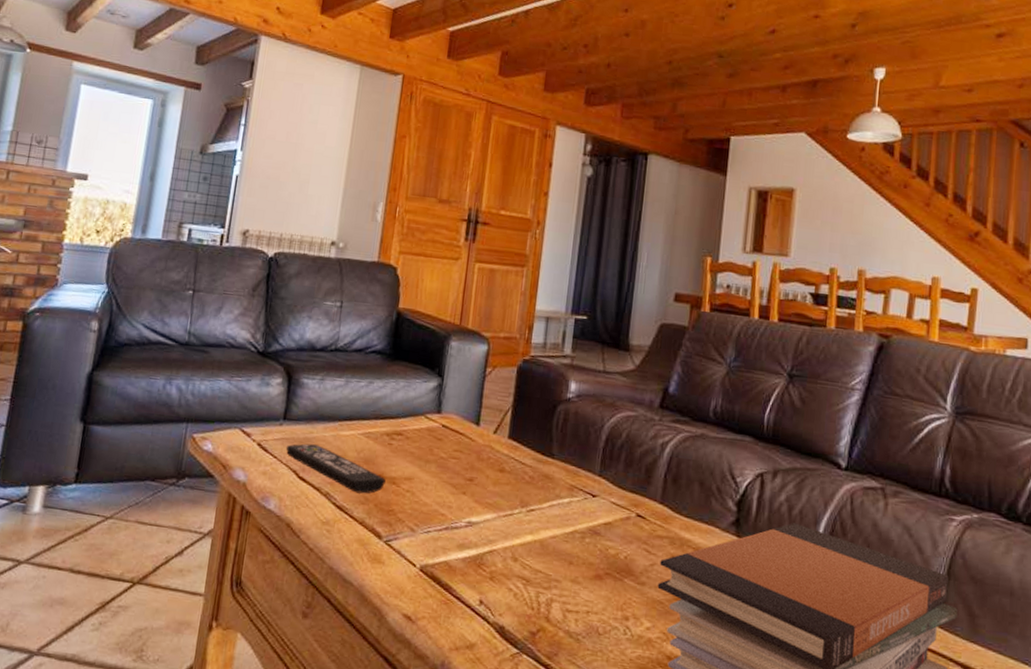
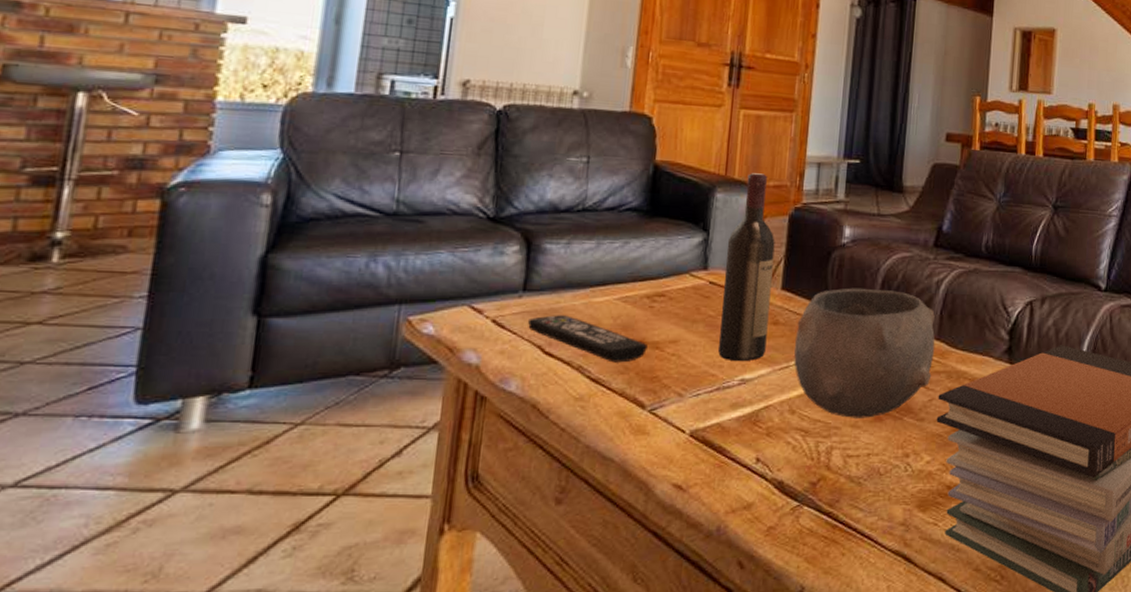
wine bottle: none [448,324,504,505] -> present [718,173,775,362]
bowl: none [518,442,659,575] -> present [794,288,935,418]

